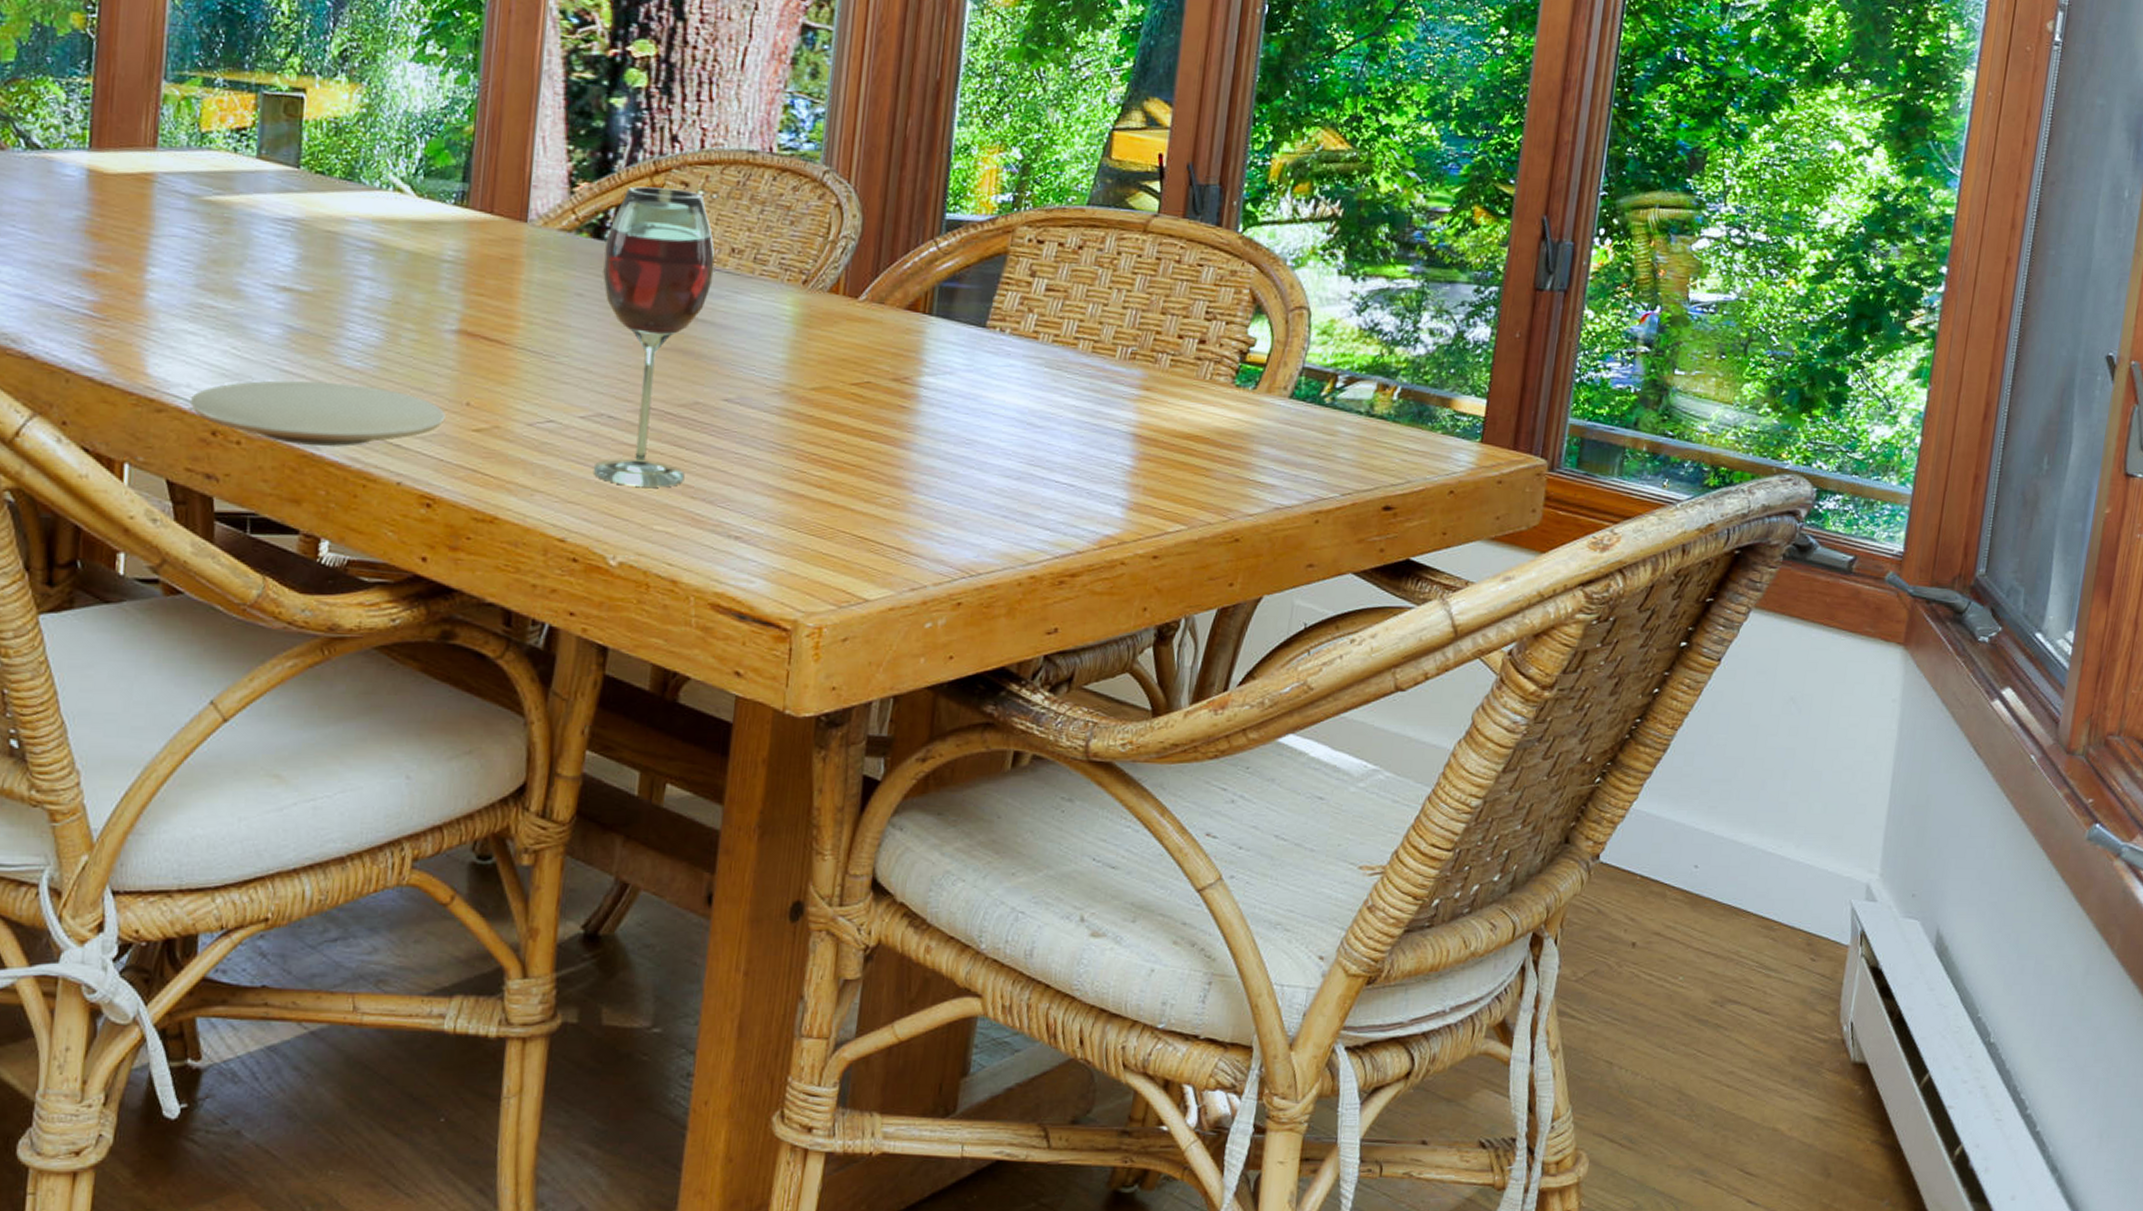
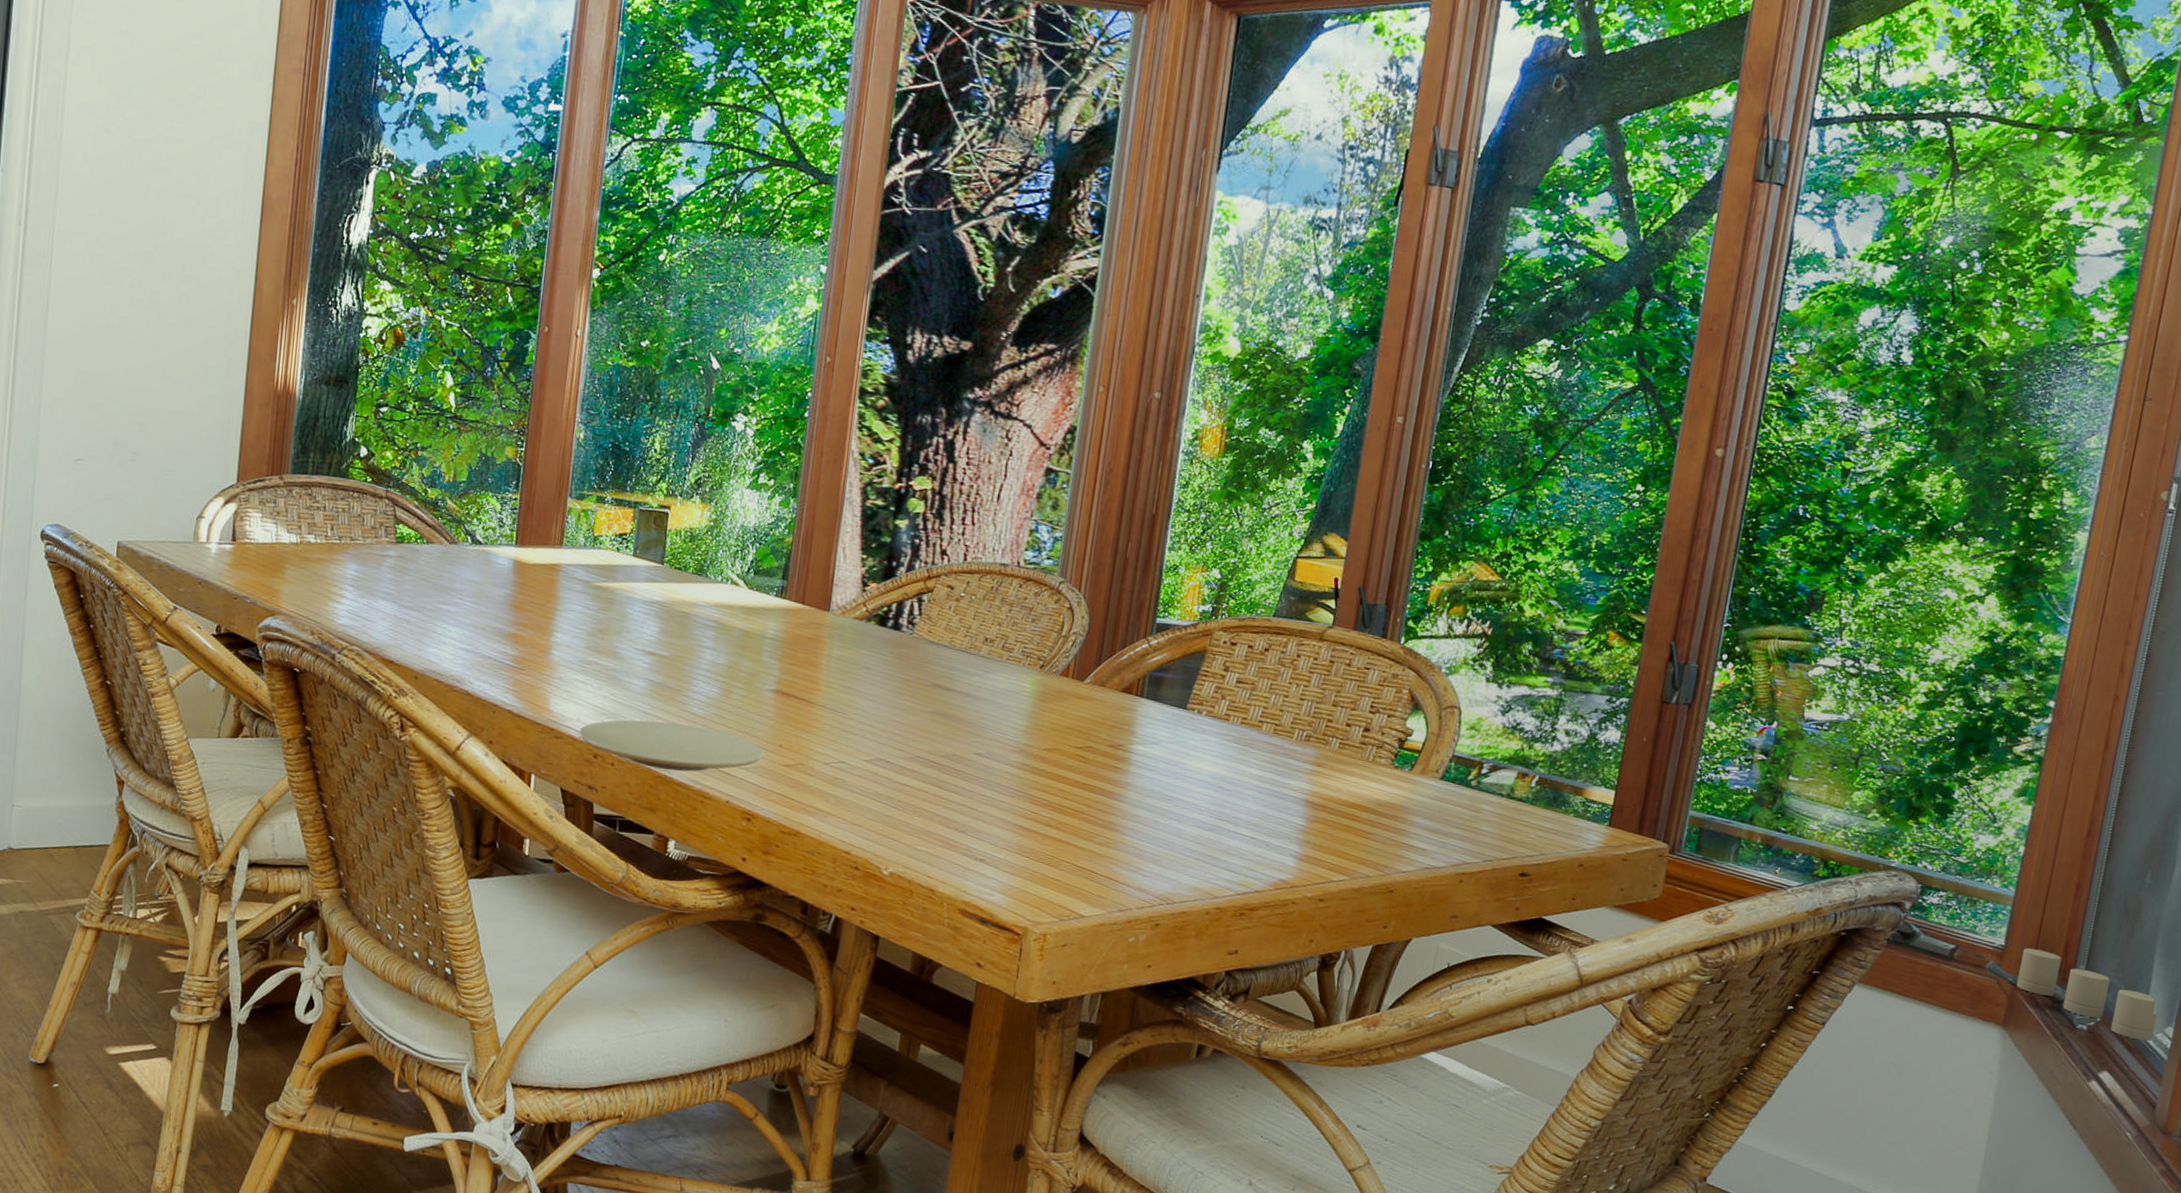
wineglass: present [593,186,716,488] -> none [872,588,973,818]
candle: none [1916,553,2059,650] -> present [2016,948,2158,1042]

